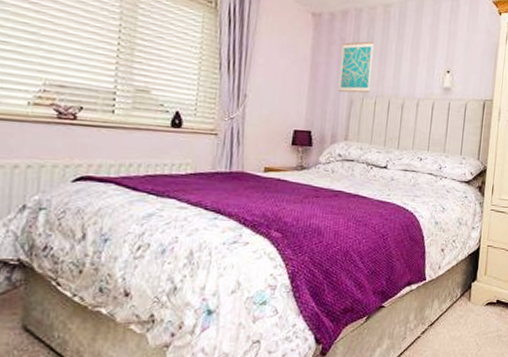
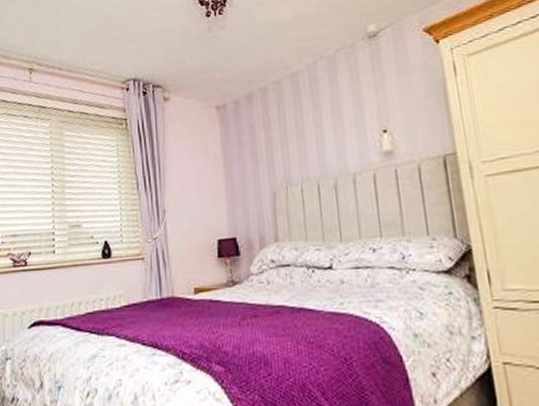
wall art: present [339,41,374,93] -> none [252,120,294,187]

